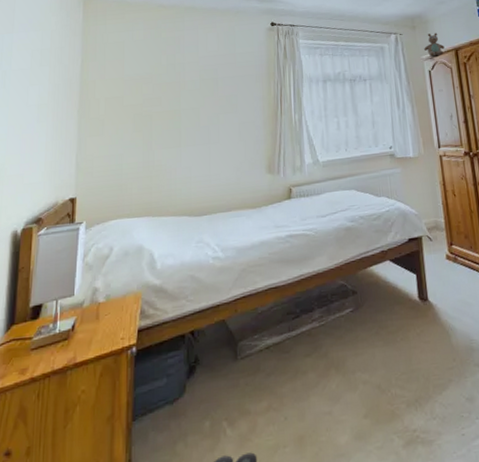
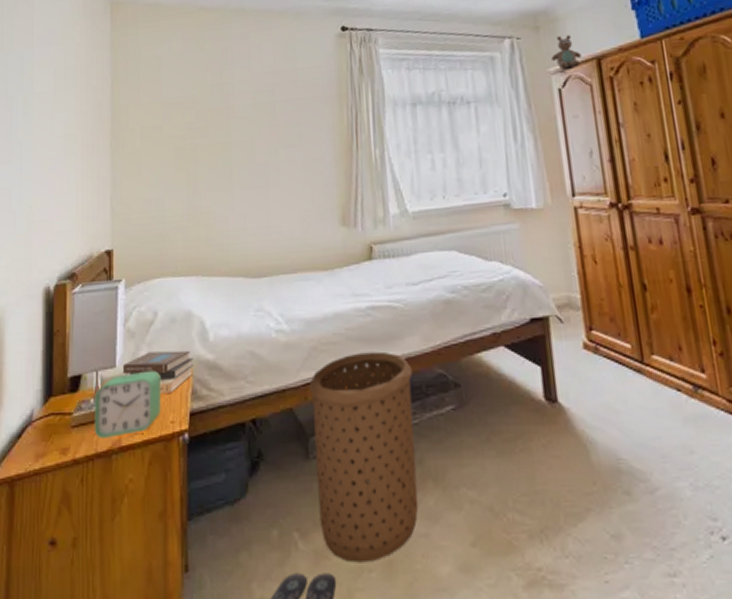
alarm clock: none [51,296,113,357] -> present [94,370,161,438]
books: none [81,277,143,317] -> present [123,350,194,395]
laundry basket: none [238,269,324,442] -> present [309,351,419,563]

